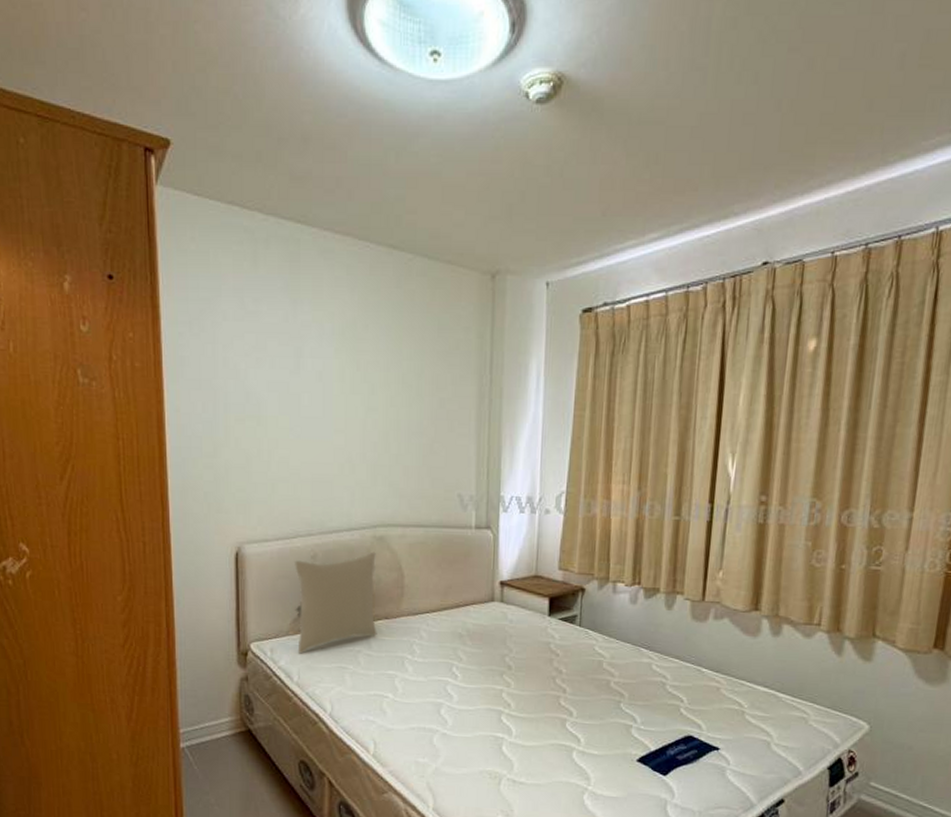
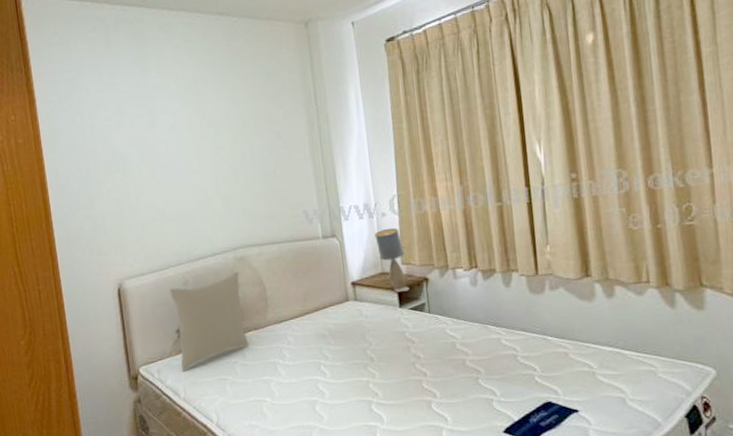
table lamp: none [534,527,564,600] -> present [374,227,410,292]

